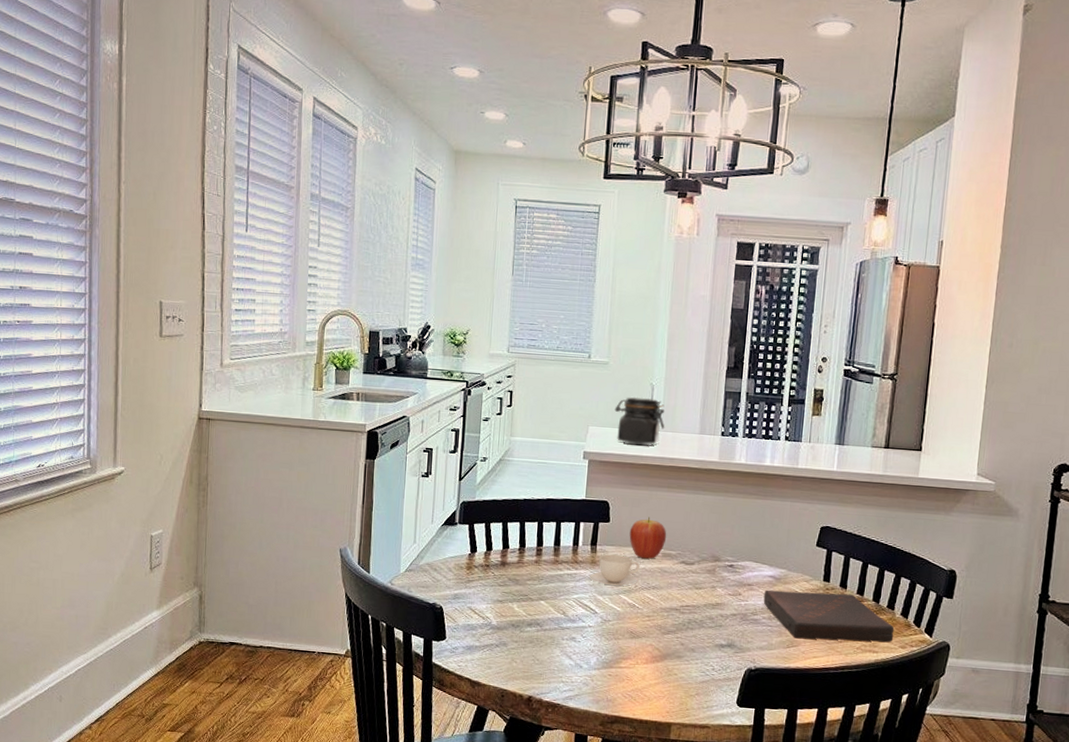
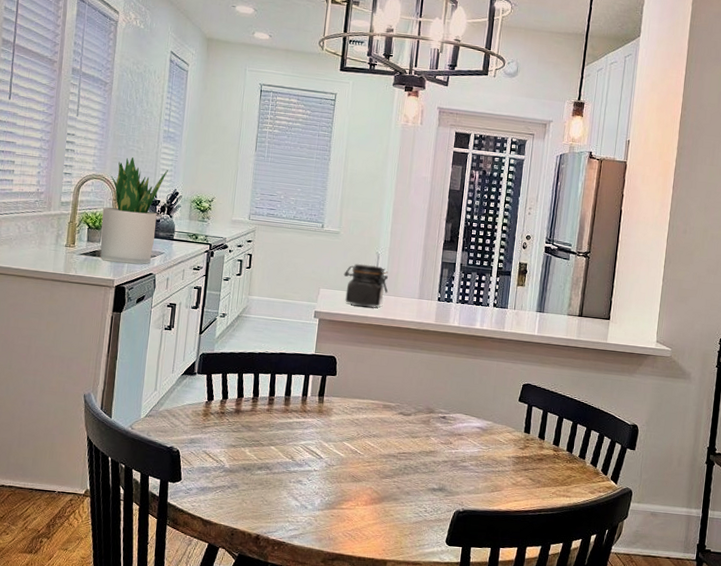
planter: none [349,289,419,407] -> present [100,157,169,265]
teacup: present [590,554,640,587] -> none [316,404,362,434]
fruit: present [629,517,667,559] -> none [353,371,388,410]
book: present [763,590,895,643] -> none [471,439,585,489]

